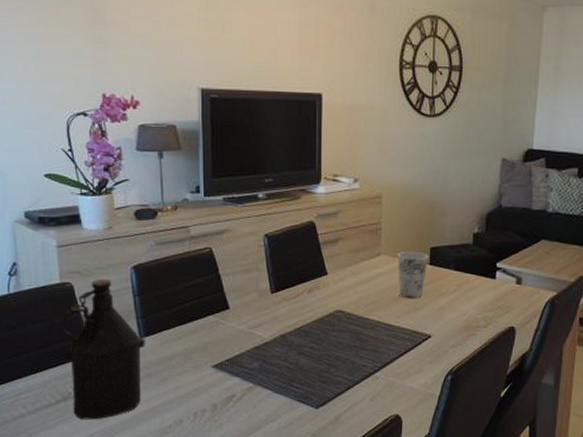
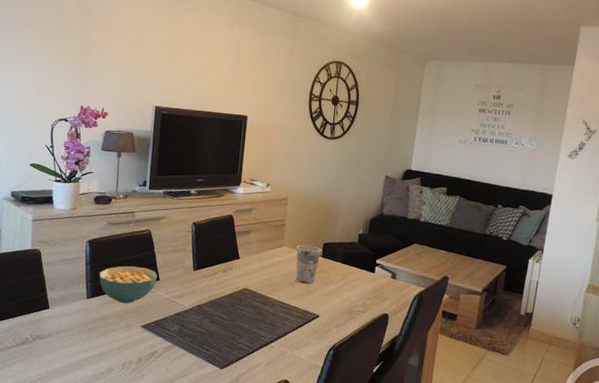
bottle: present [60,278,145,420] -> none [26,248,91,363]
cereal bowl: none [152,293,227,341] -> present [99,266,158,304]

